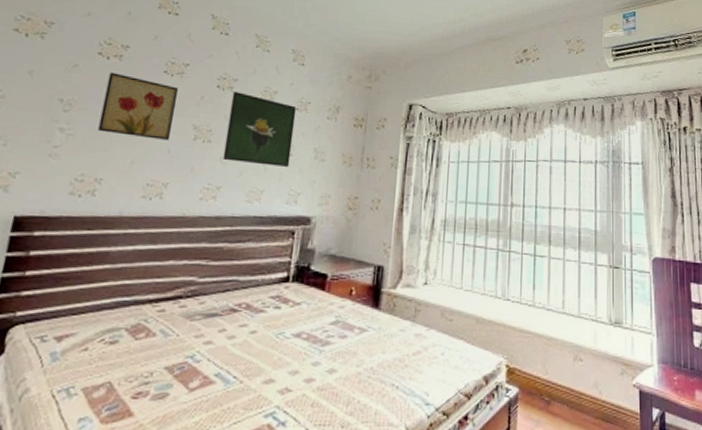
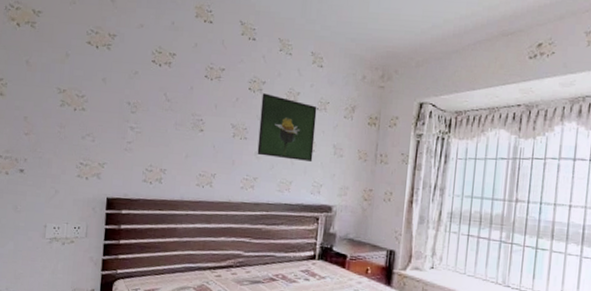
wall art: present [97,72,179,140] -> none [158,78,218,137]

